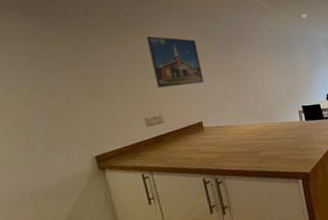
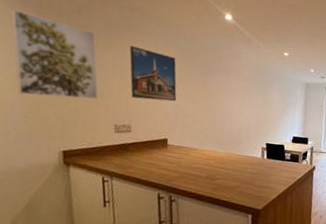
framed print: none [15,22,122,107] -> present [11,9,98,99]

